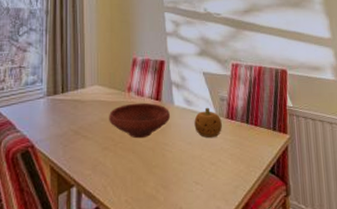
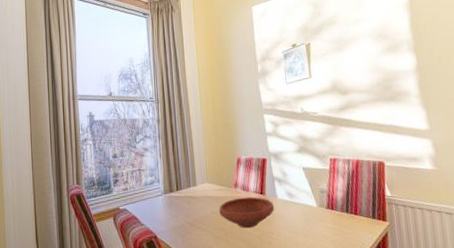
fruit: present [194,107,222,139] -> none [296,199,323,227]

